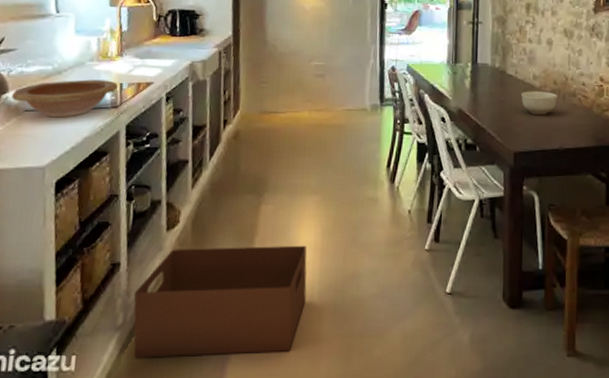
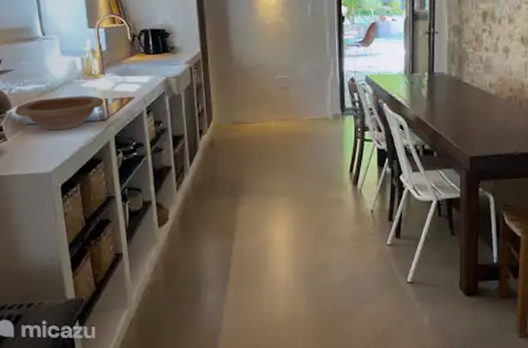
storage basket: present [133,245,307,358] -> none [137,240,283,330]
bowl: present [520,91,558,115] -> none [477,98,514,121]

